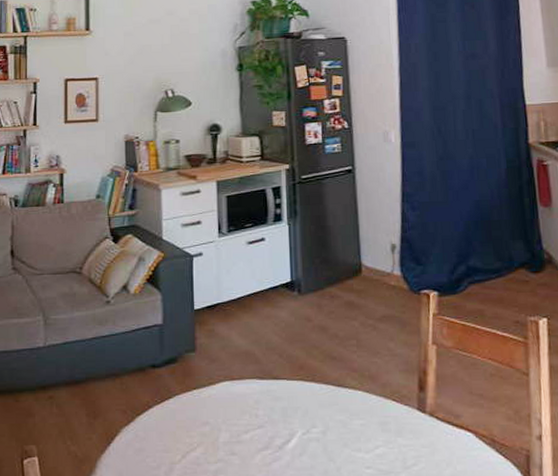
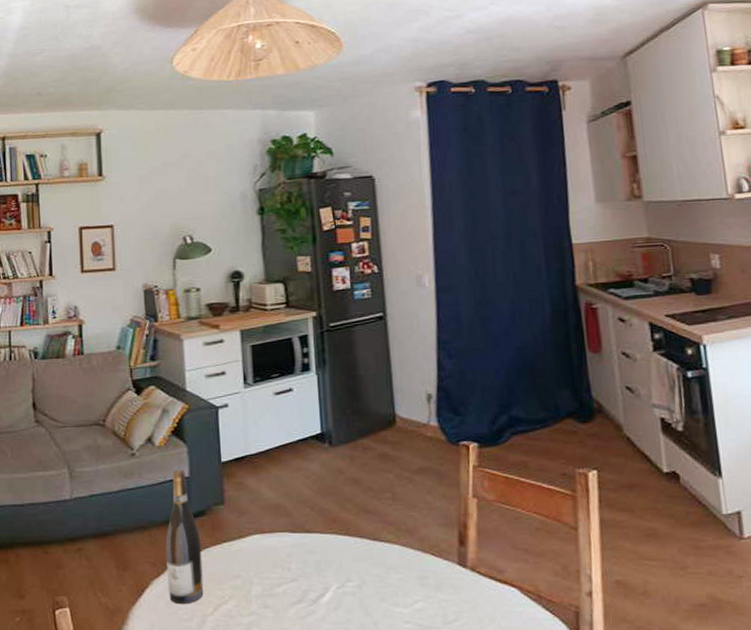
wine bottle: none [137,317,172,452] -> present [165,470,204,605]

